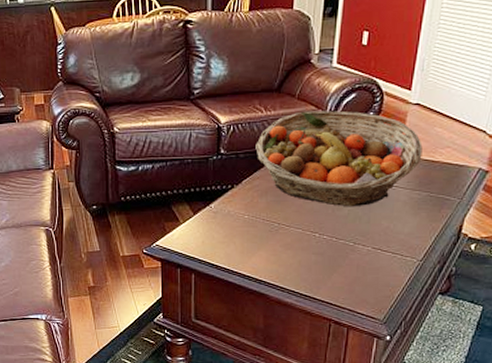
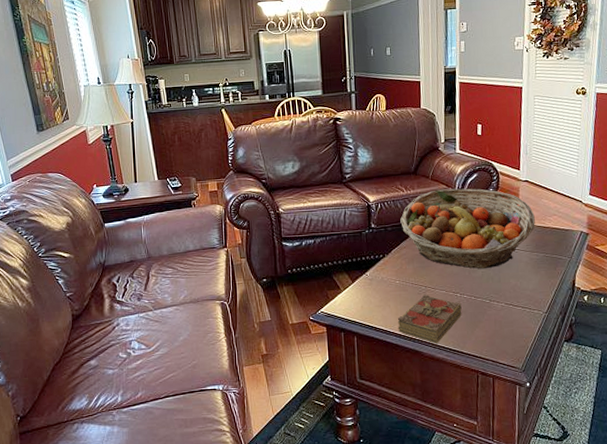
book: none [242,232,320,288] -> present [397,294,462,344]

